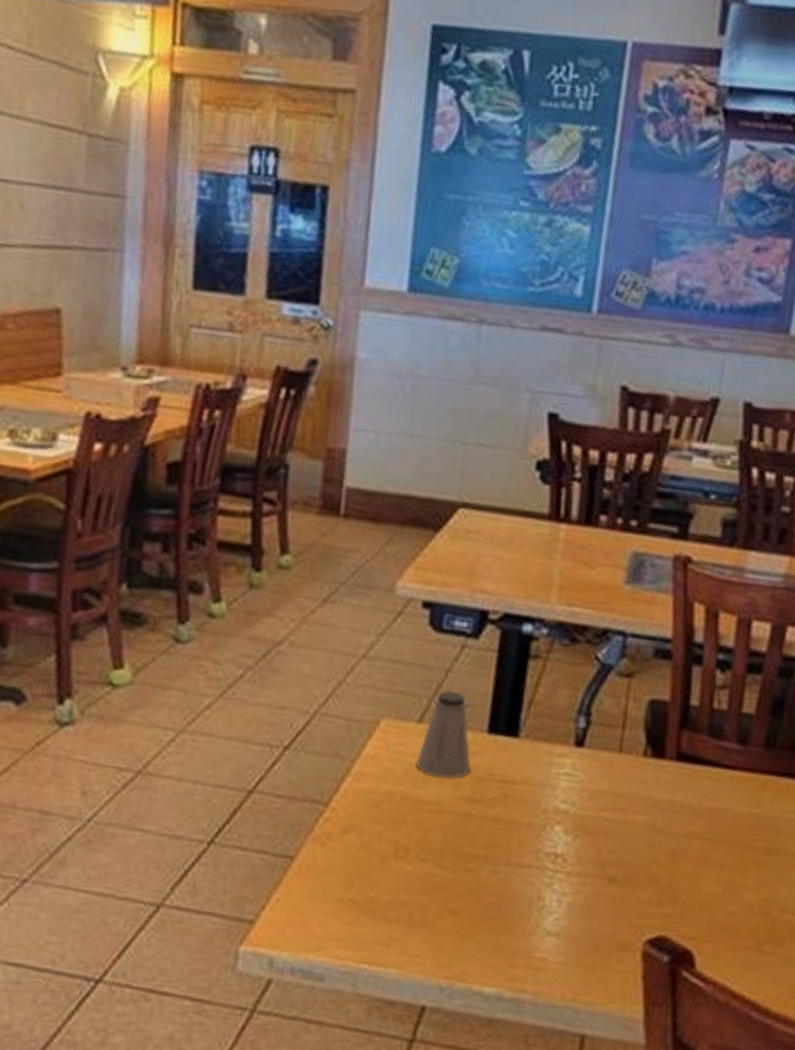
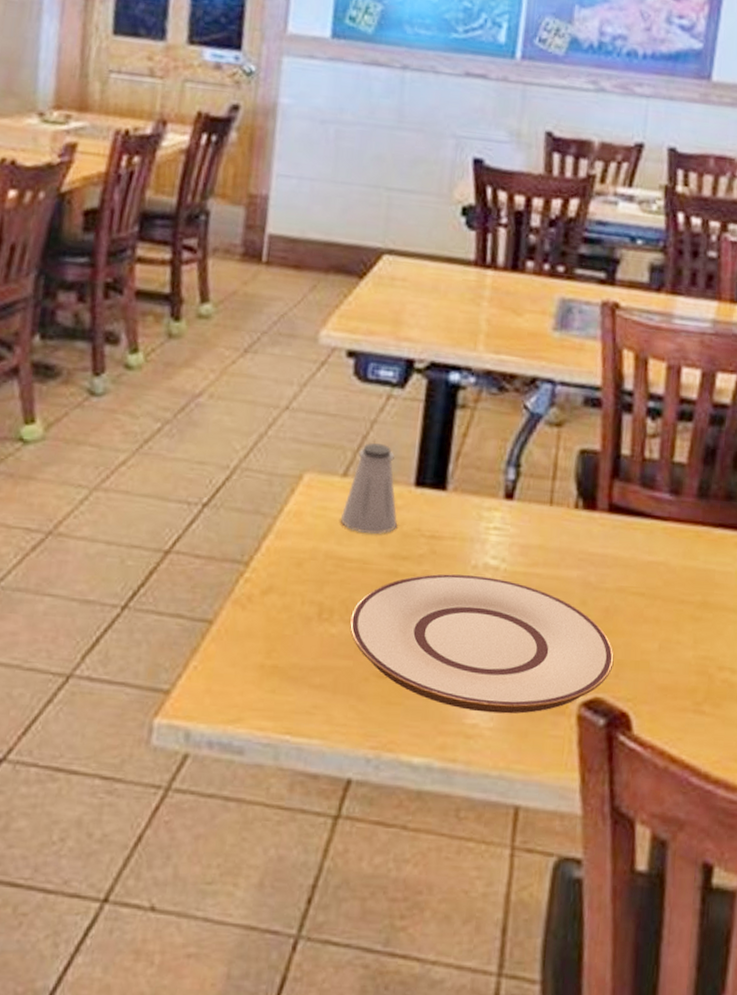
plate: none [424,816,679,950] -> present [350,573,614,714]

